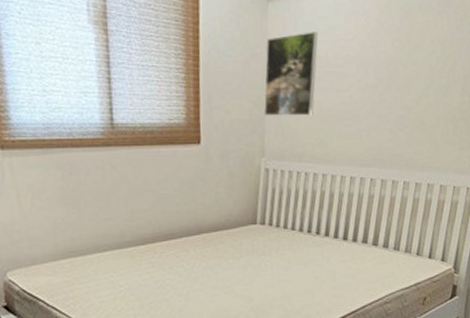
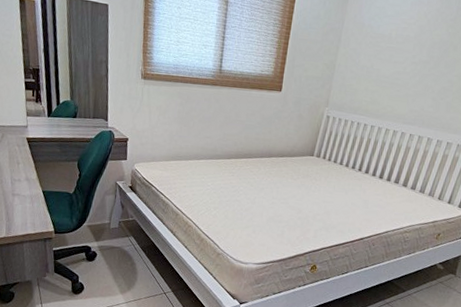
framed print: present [264,32,319,116] -> none [333,14,387,80]

